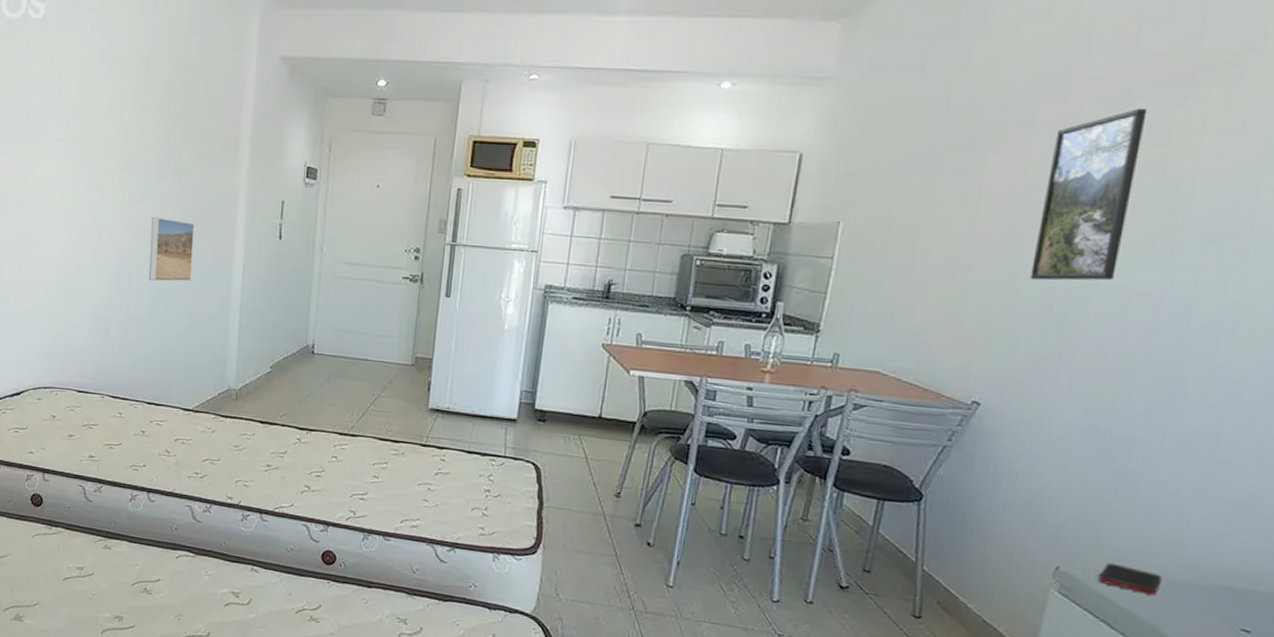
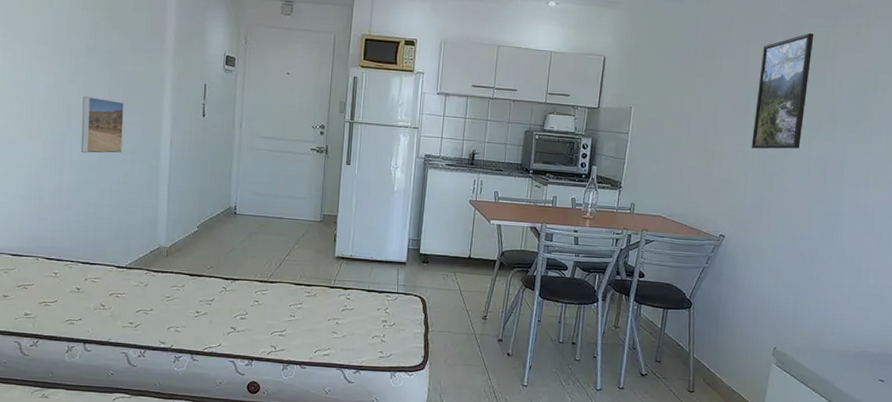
cell phone: present [1098,562,1163,596] -> none [799,342,835,362]

